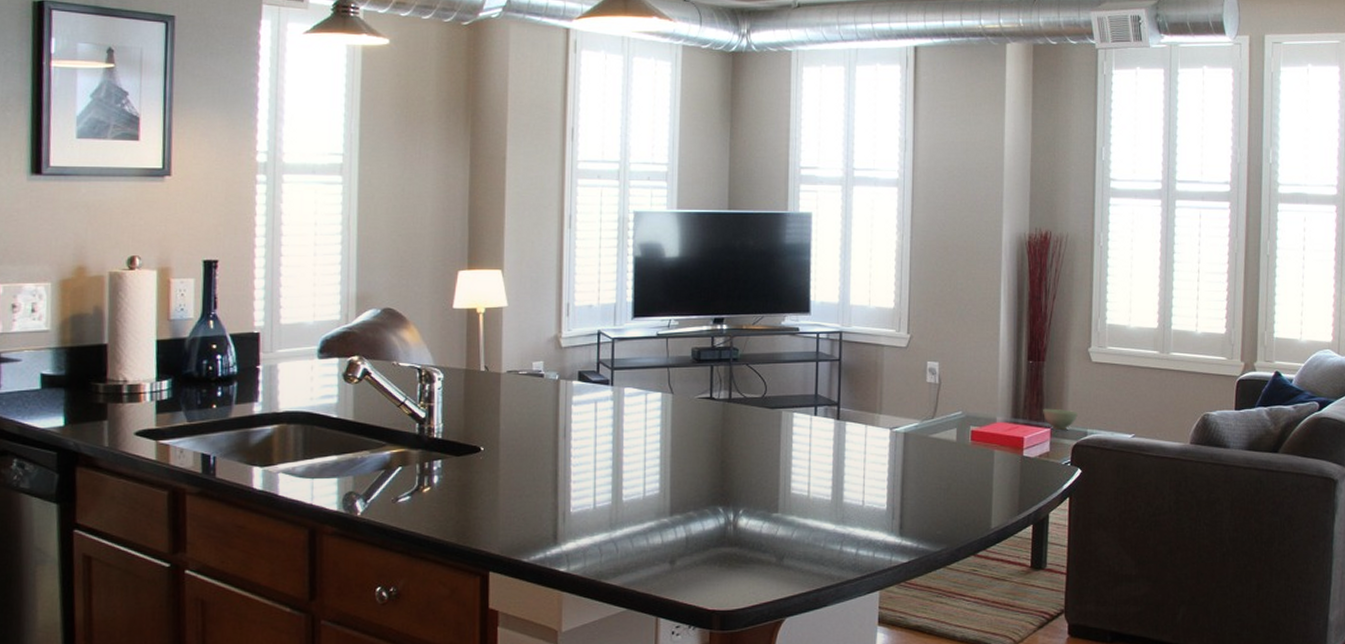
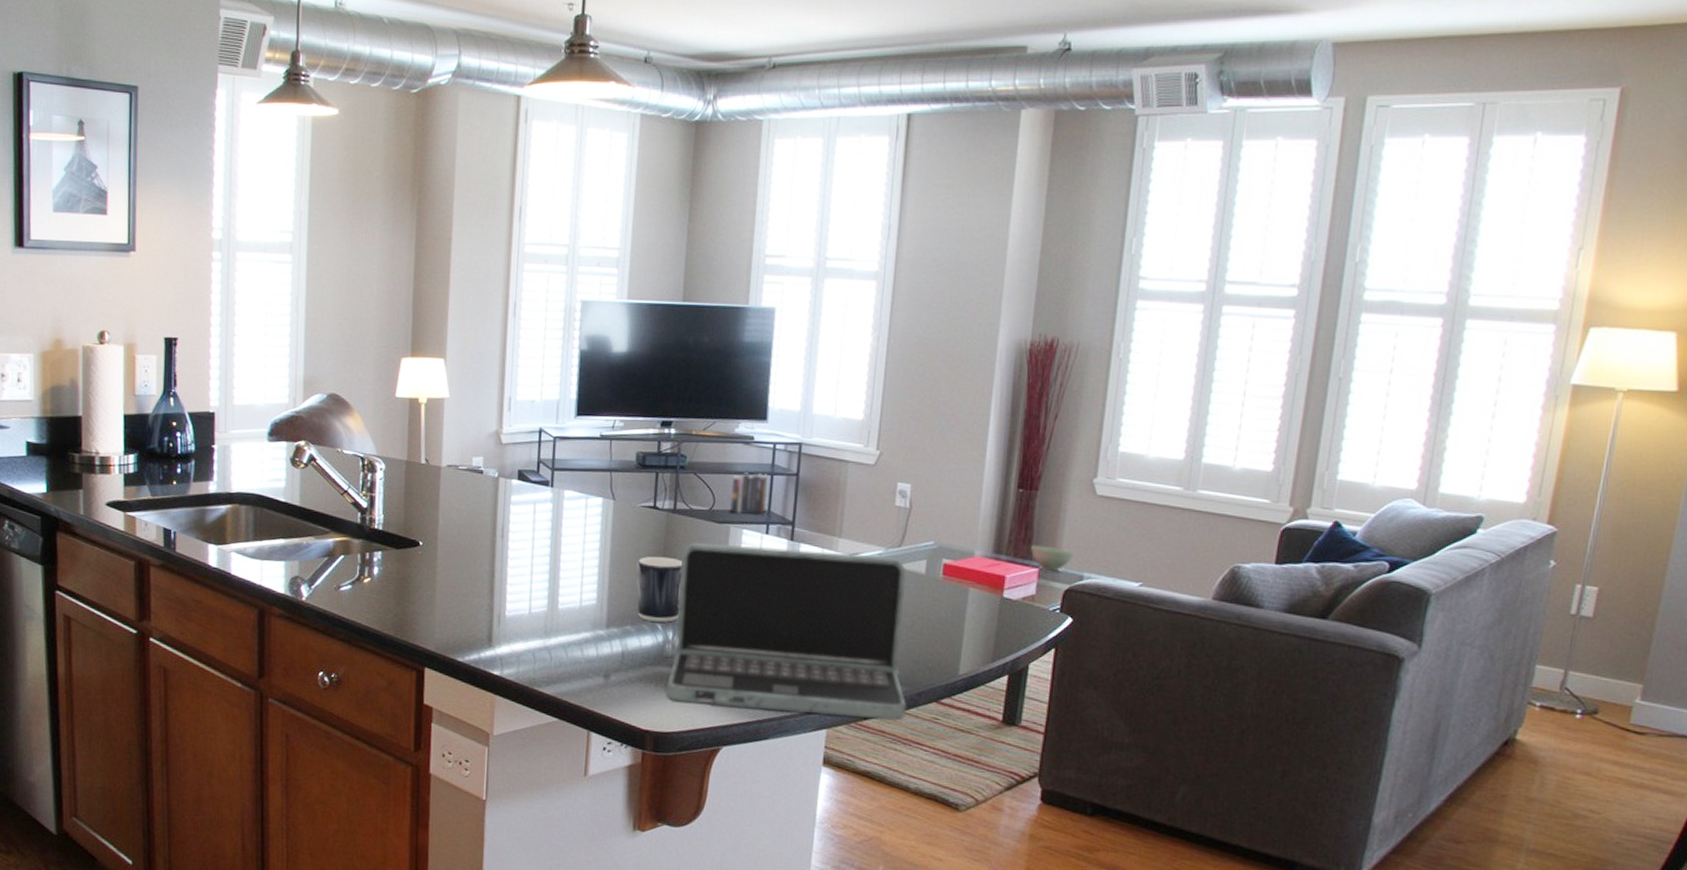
mug: none [696,443,740,505] -> present [636,555,683,623]
laptop: none [723,427,949,580] -> present [660,543,908,722]
books: none [781,361,814,400] -> present [730,472,768,516]

